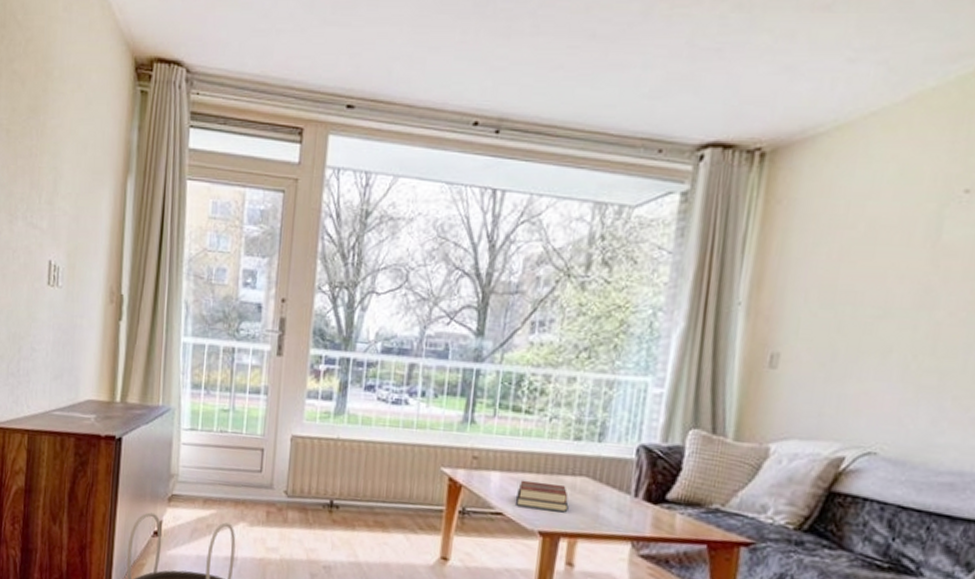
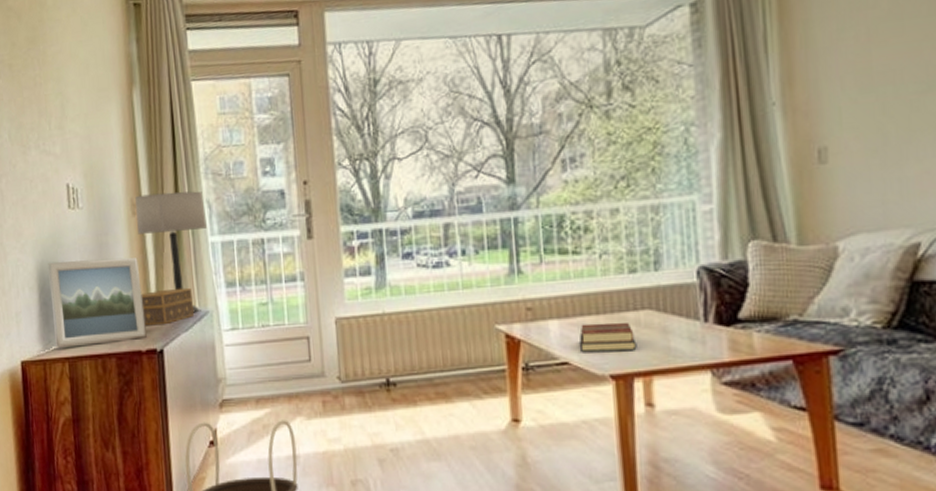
picture frame: none [18,334,110,425] -> present [48,257,147,348]
decorative box: none [107,380,158,415] -> present [141,287,195,326]
table lamp: none [113,284,182,408] -> present [135,191,207,313]

